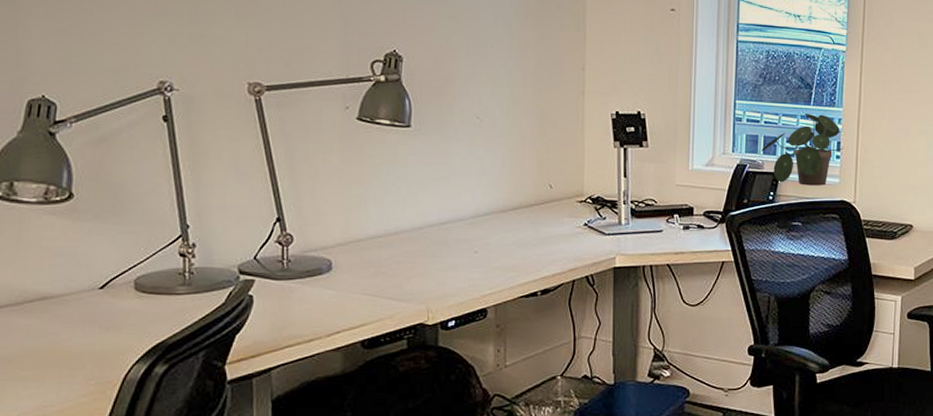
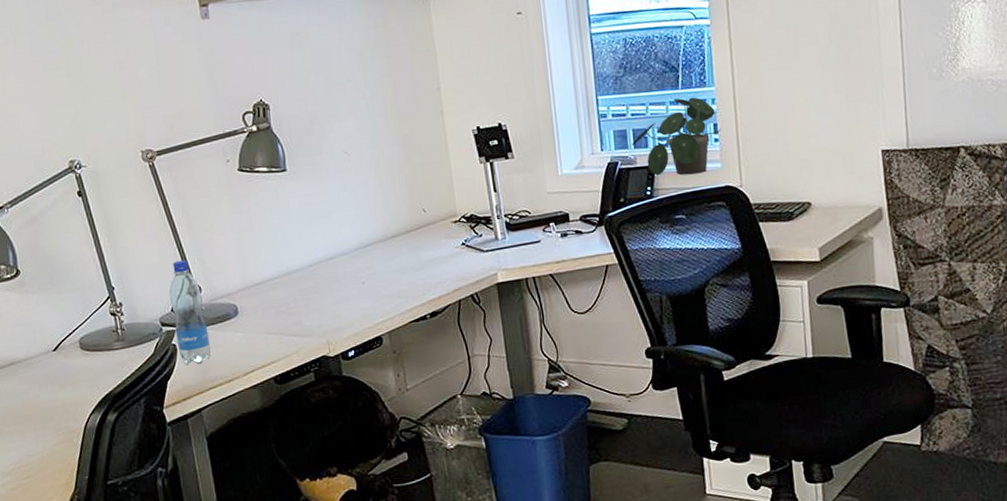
bottle: none [254,205,294,319] -> present [169,260,211,364]

